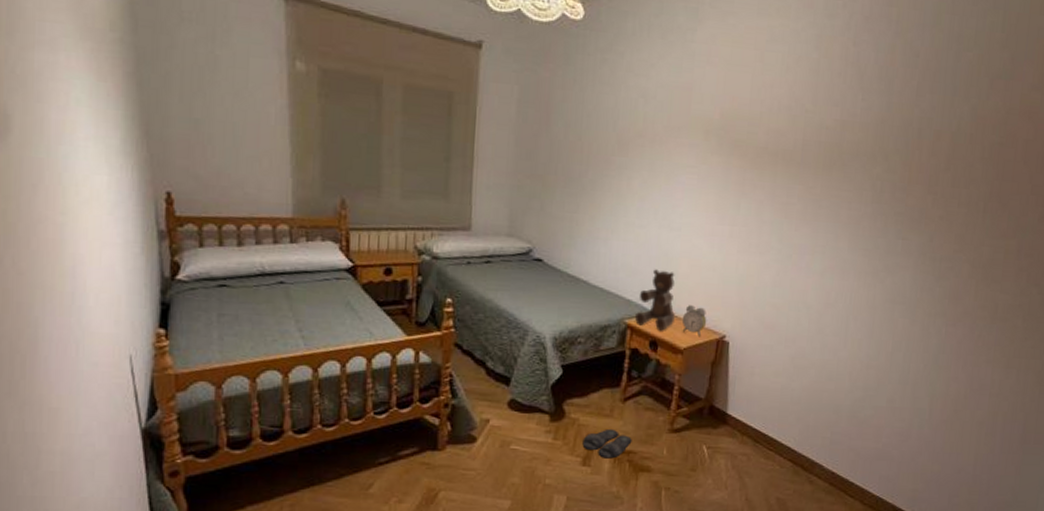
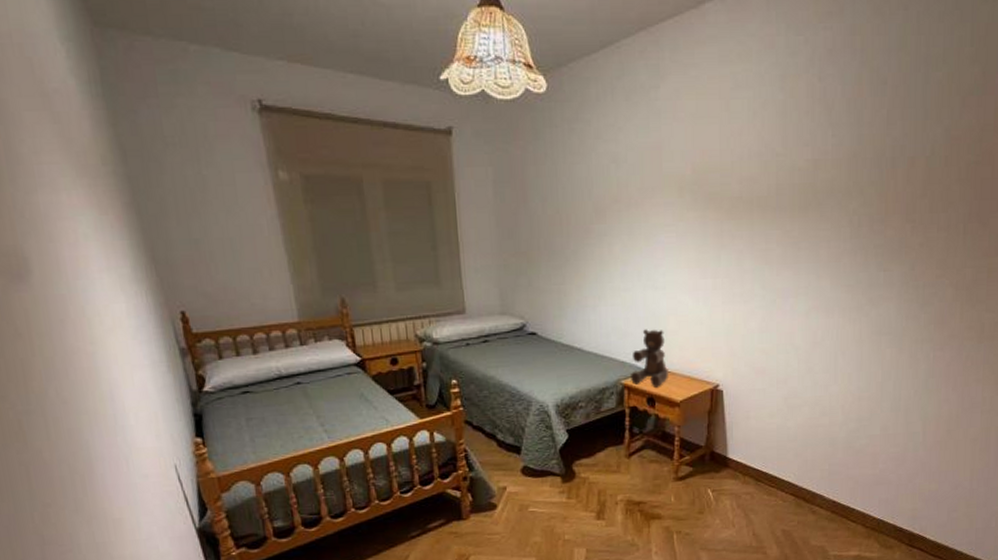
slippers: present [582,428,632,459] -> none [595,483,641,511]
alarm clock: present [681,305,707,338] -> none [675,359,700,389]

